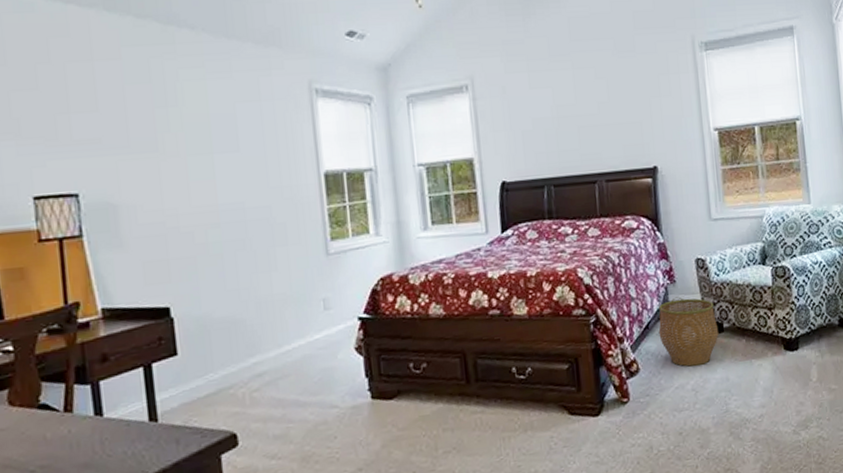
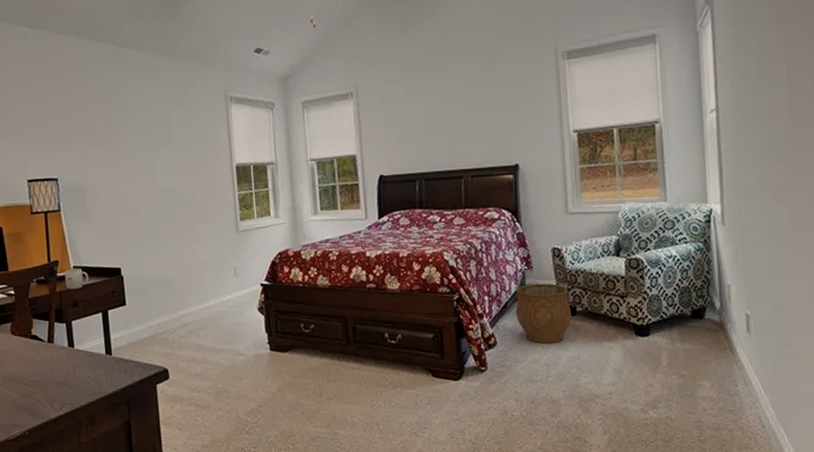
mug: none [89,310,124,340] -> present [65,268,89,290]

